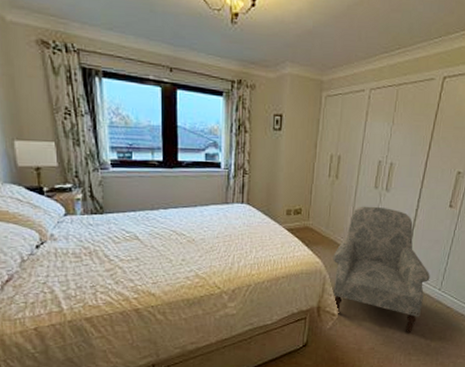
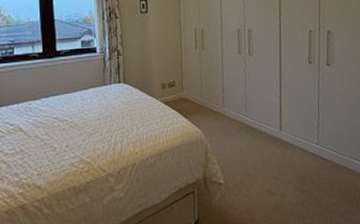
armchair: present [333,206,430,333] -> none [211,70,306,194]

